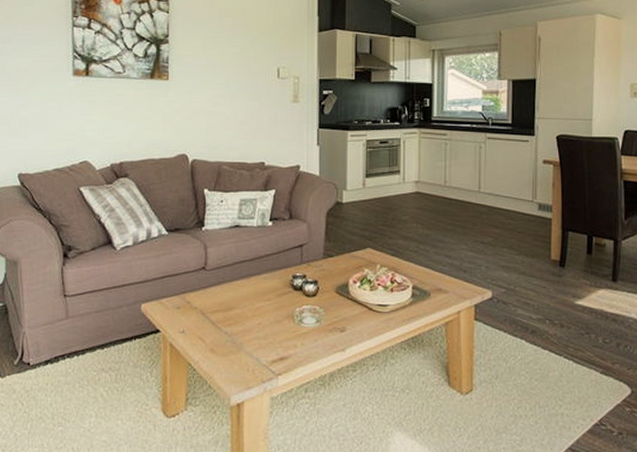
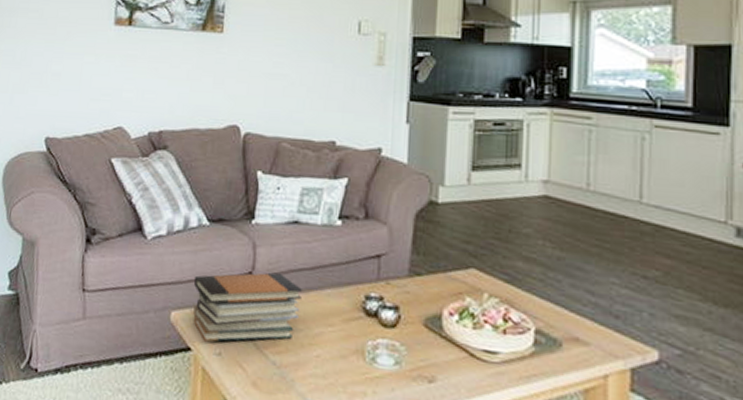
book stack: none [158,266,245,323] -> present [193,272,302,342]

